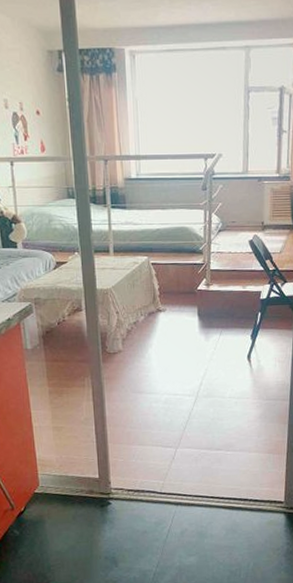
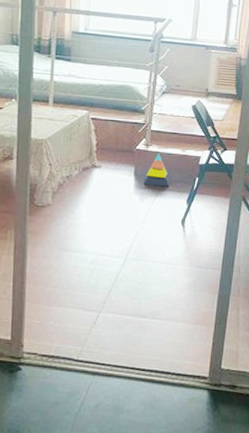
stacking toy: none [207,293,233,325] -> present [143,154,170,187]

